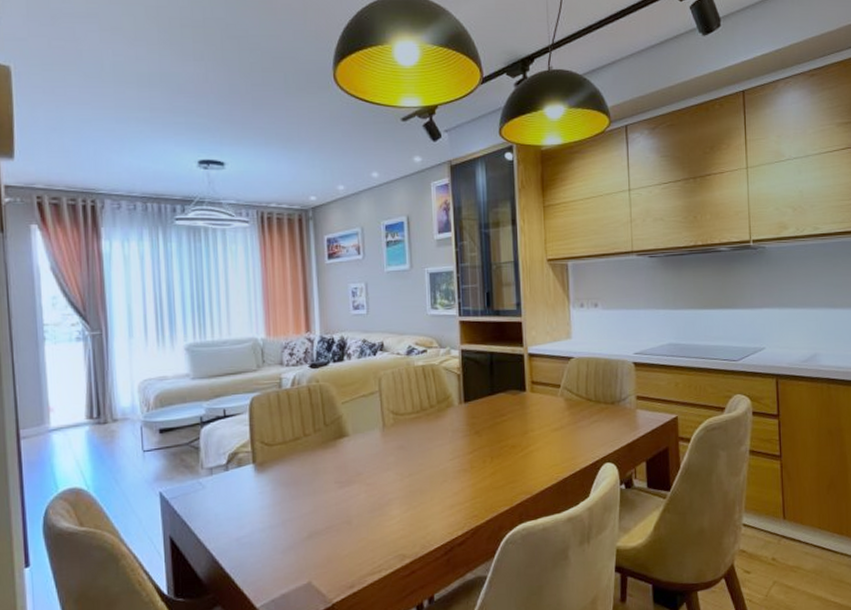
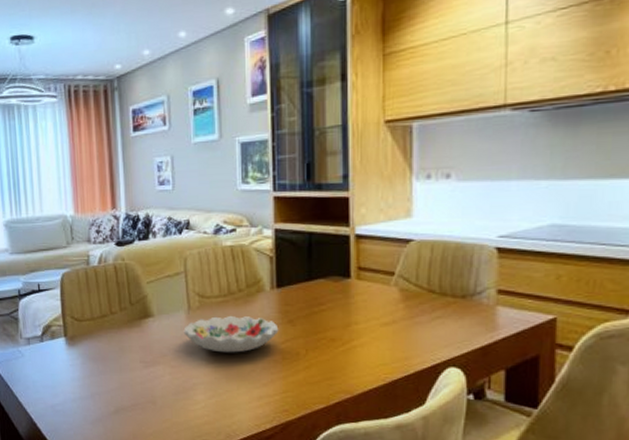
decorative bowl: none [378,430,467,467] -> present [183,315,279,353]

